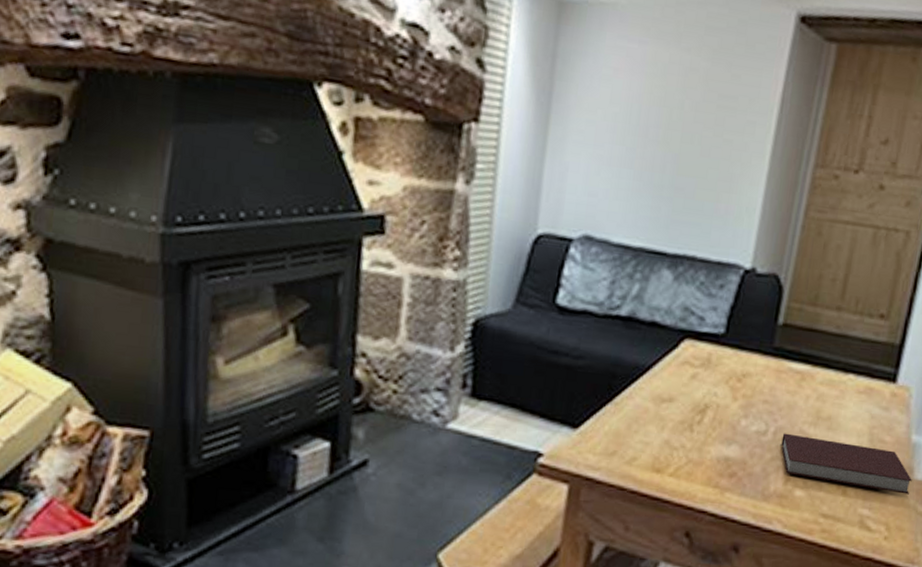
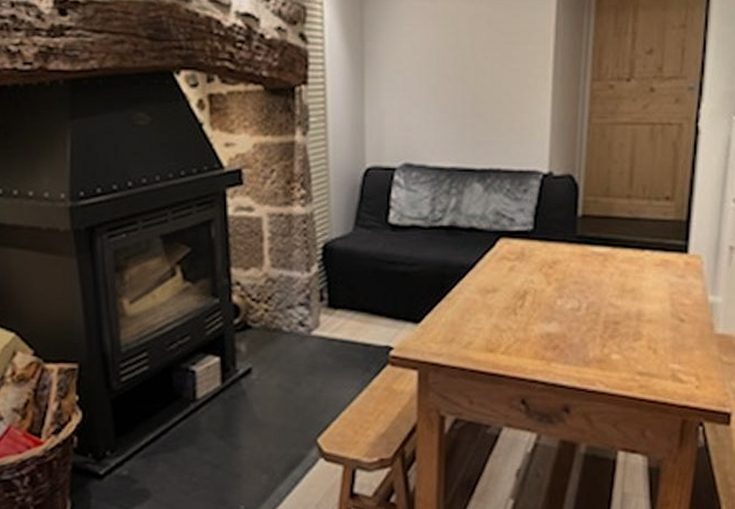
notebook: present [781,433,912,495] -> none [594,307,714,348]

